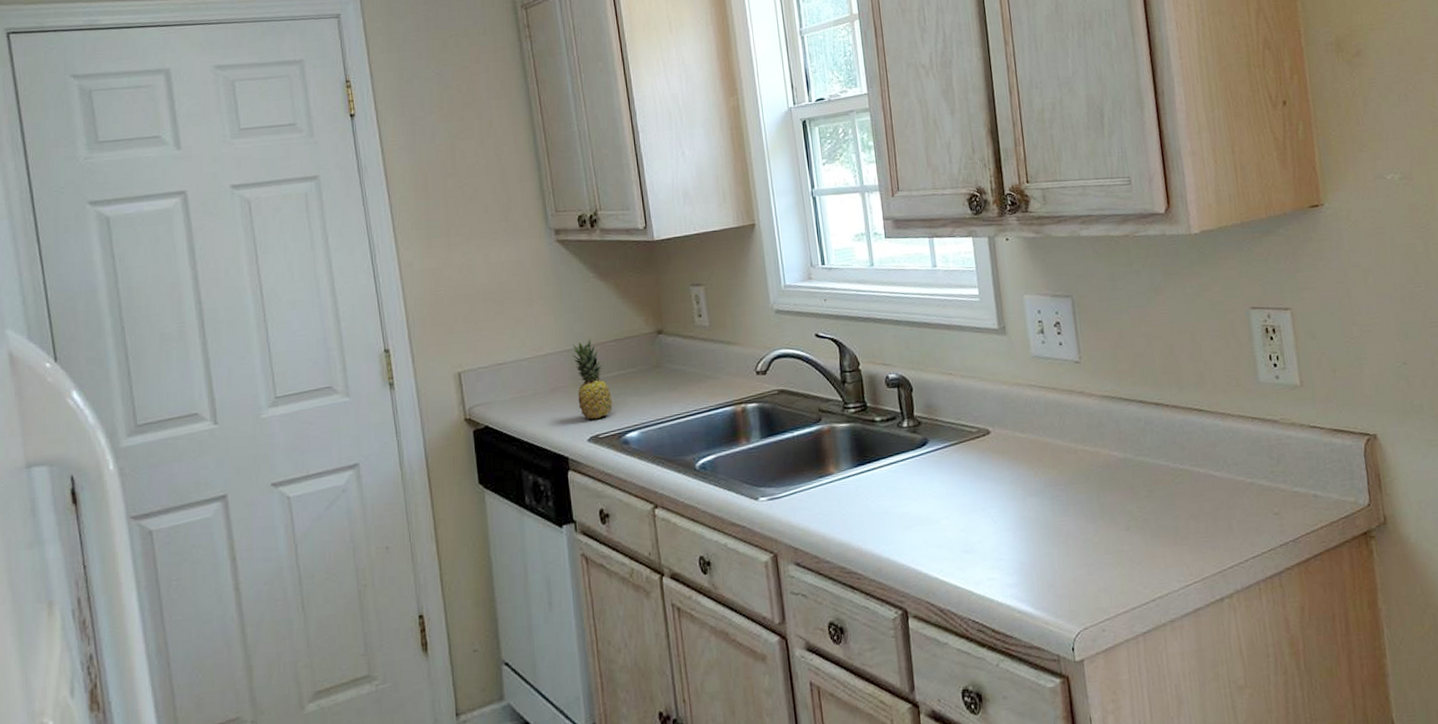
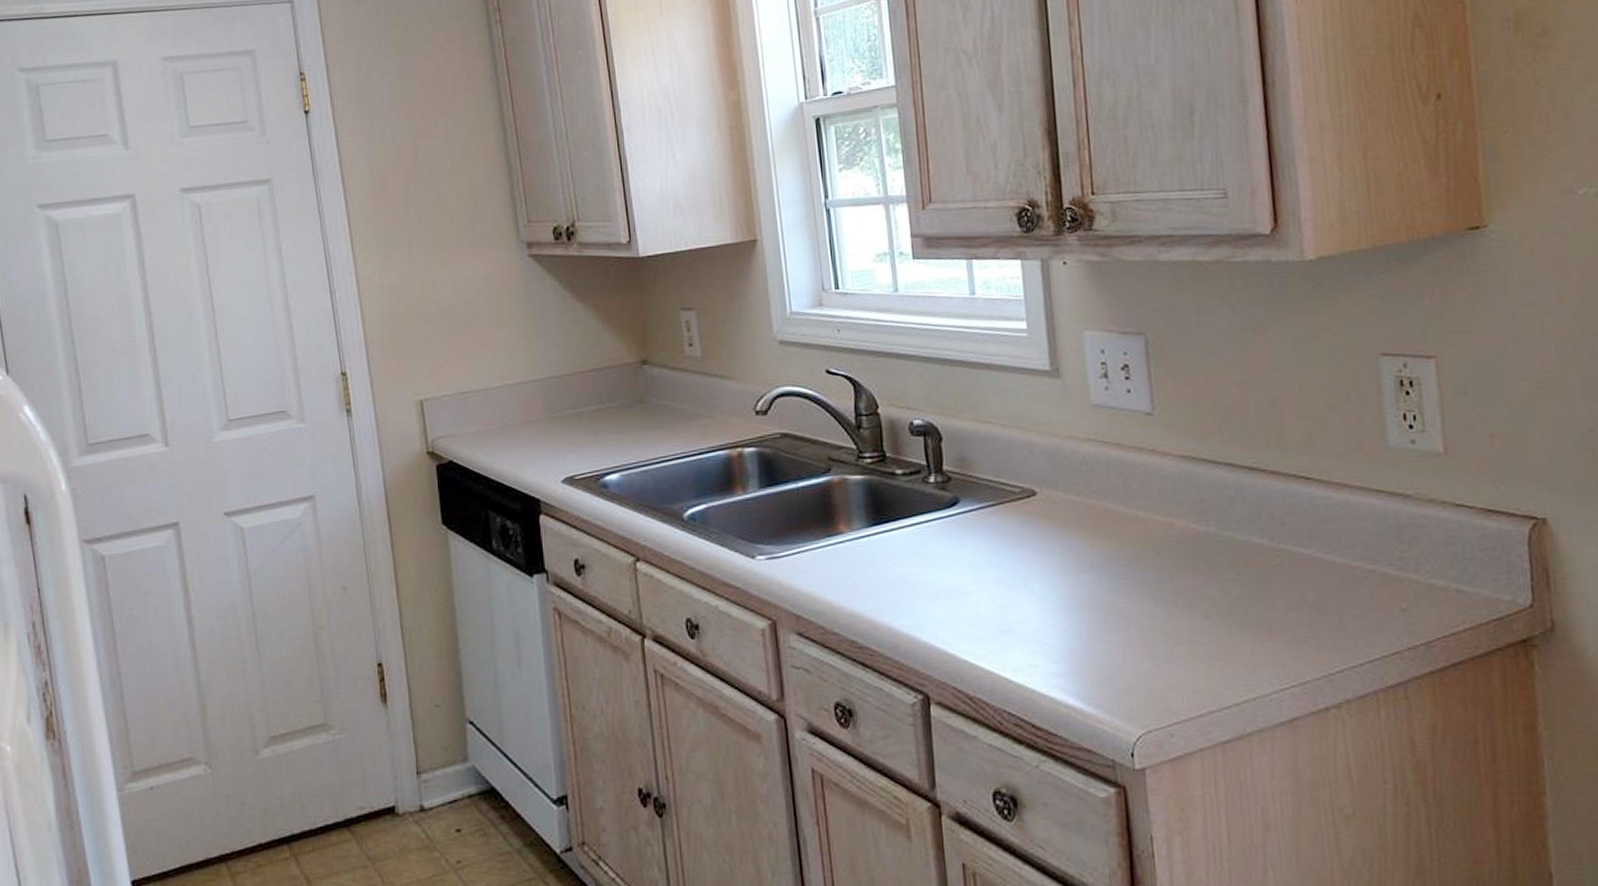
fruit: present [572,338,612,420] -> none [545,366,590,459]

